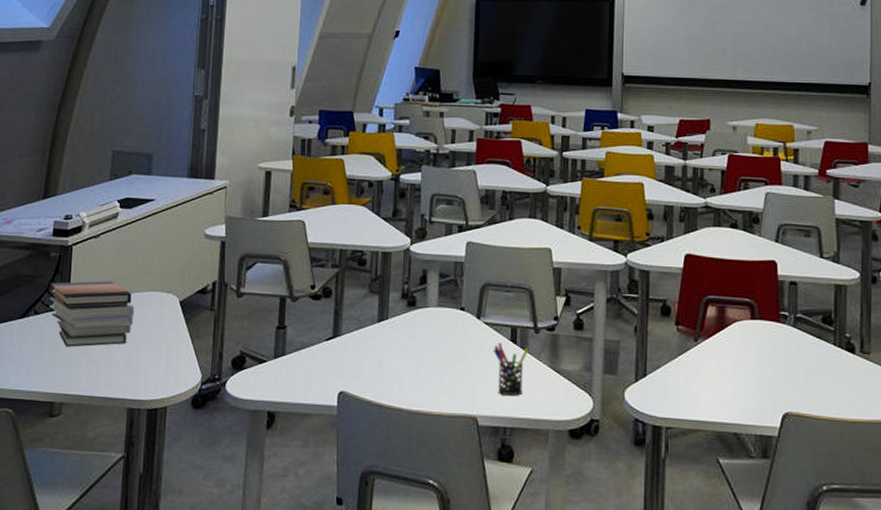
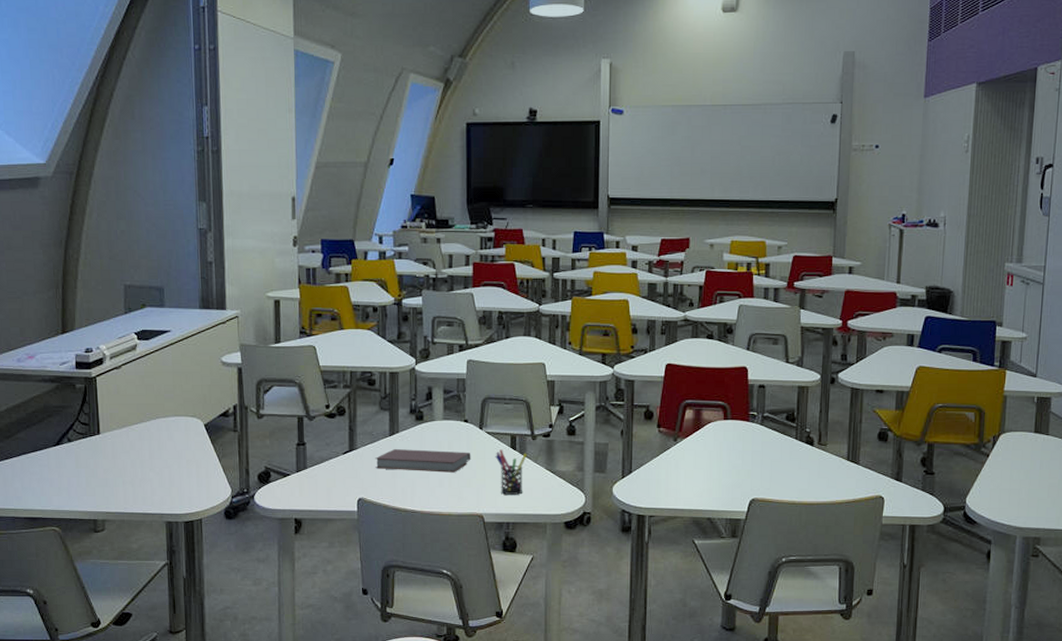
book stack: present [49,280,135,347] -> none [79,408,163,470]
book: none [360,336,467,367] -> present [375,448,471,473]

